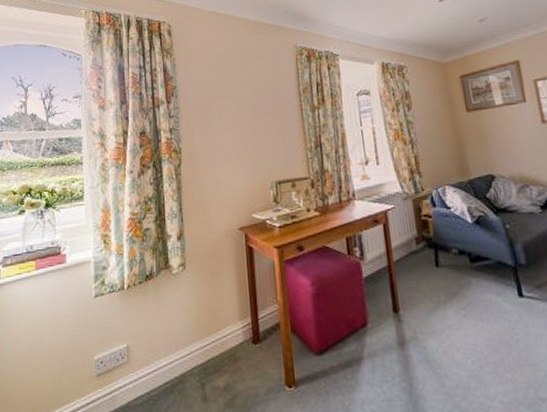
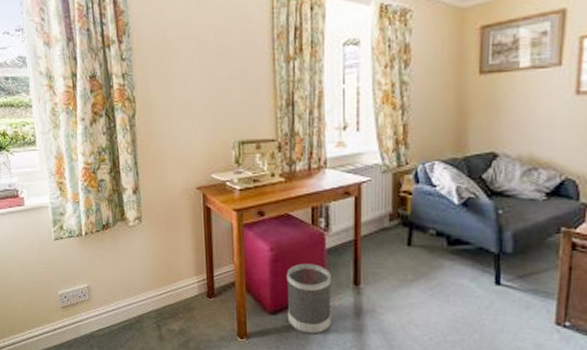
wastebasket: none [329,294,378,373] -> present [286,263,331,335]

